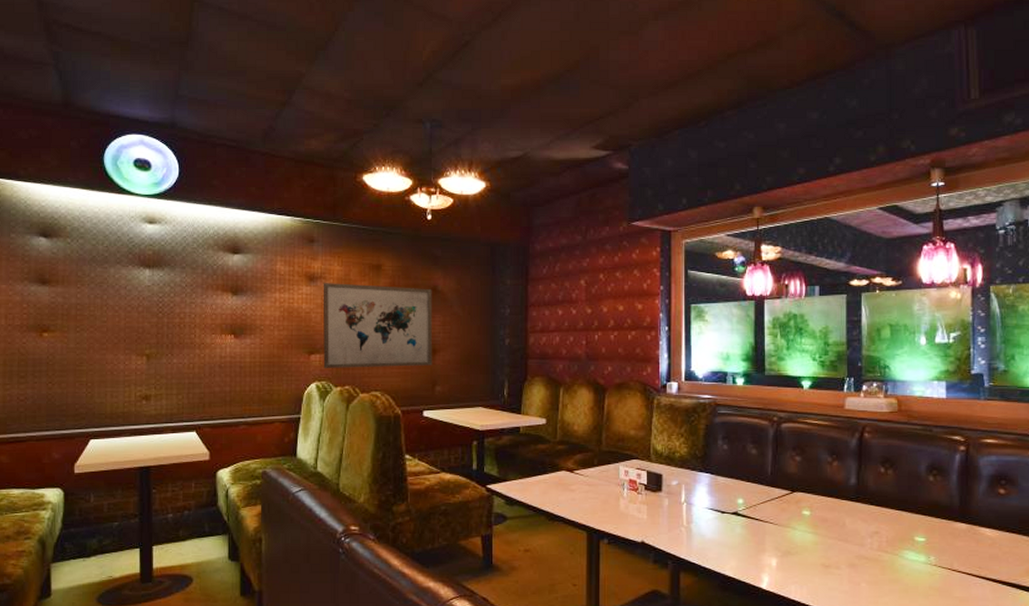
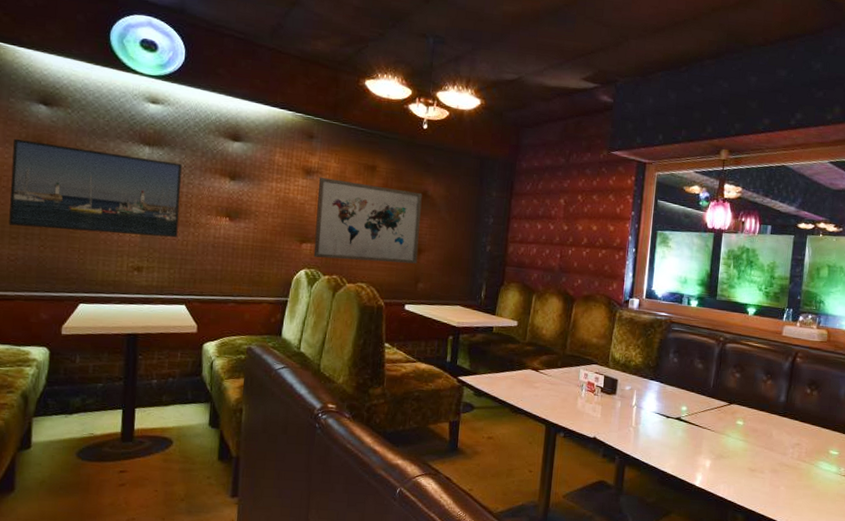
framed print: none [16,274,184,364] -> present [9,138,182,238]

